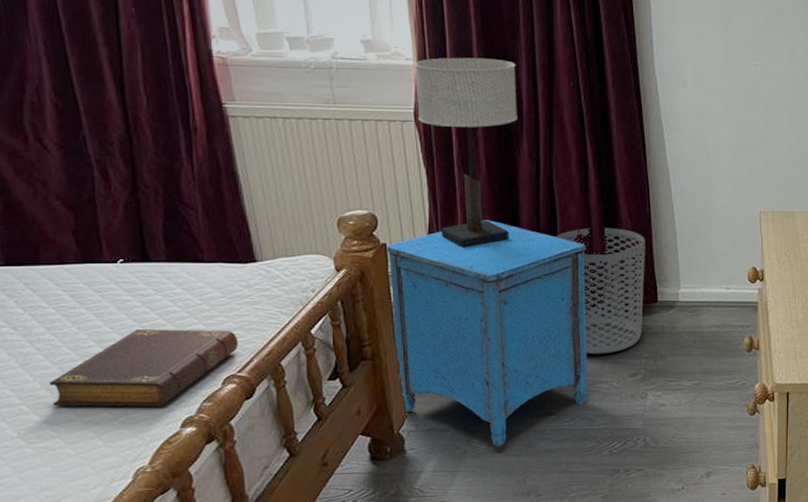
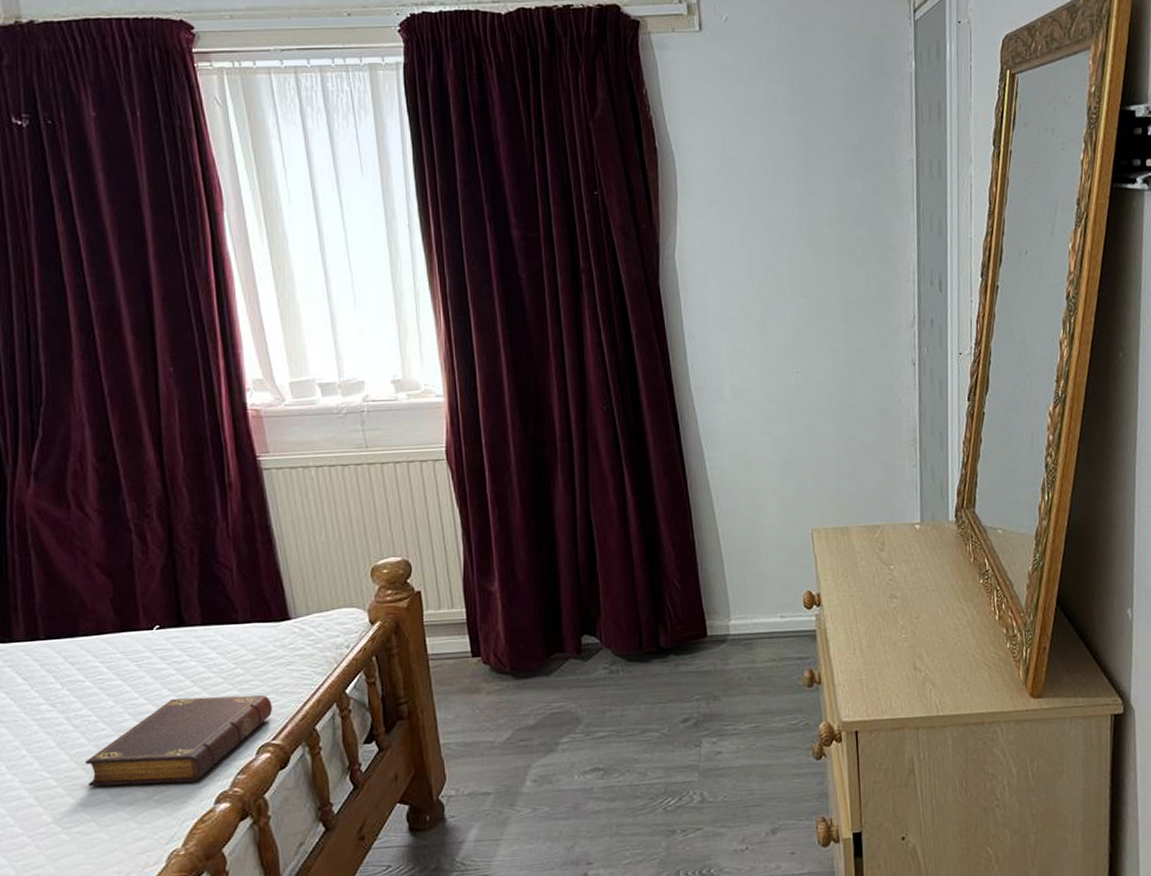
nightstand: present [386,220,587,448] -> none [421,558,637,811]
table lamp: present [415,57,517,248] -> none [446,388,551,590]
waste bin: present [556,228,645,354] -> none [596,558,692,700]

